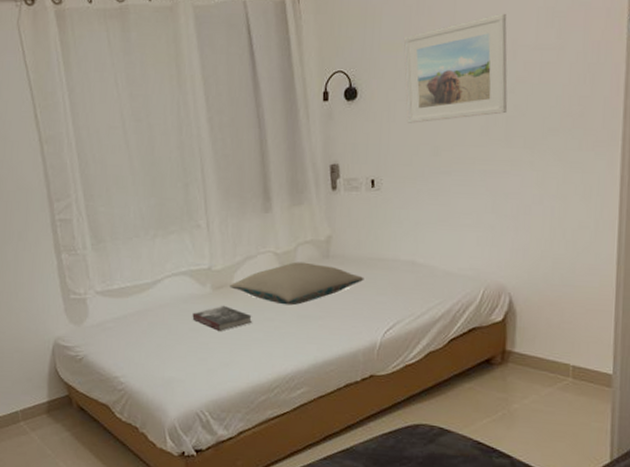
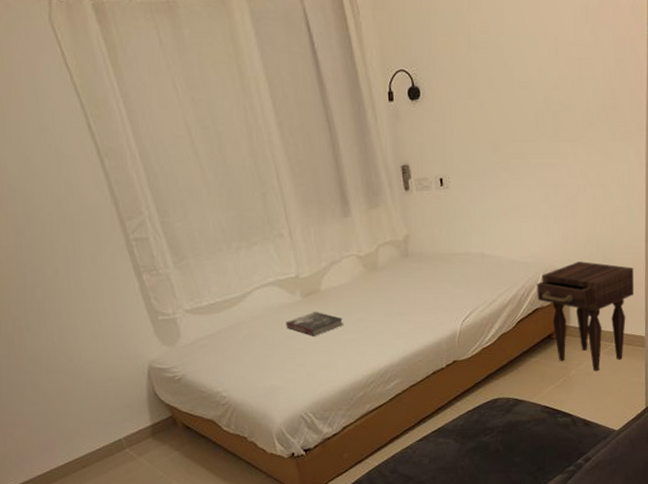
pillow: present [230,262,364,306] -> none [319,262,441,305]
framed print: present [403,13,508,123] -> none [458,9,553,121]
nightstand: none [475,279,600,409] -> present [537,261,635,371]

